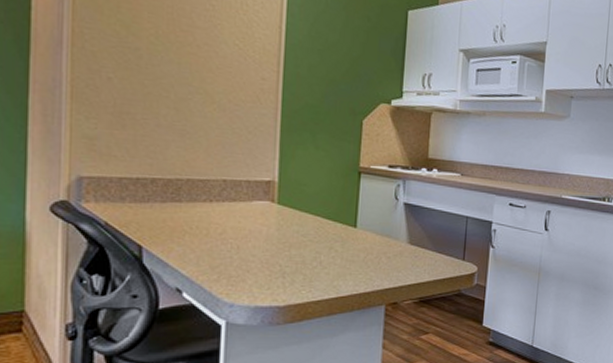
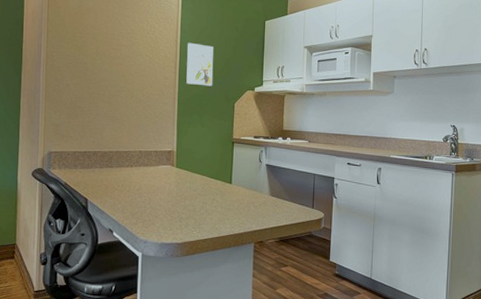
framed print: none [294,30,334,95] -> present [186,42,214,86]

